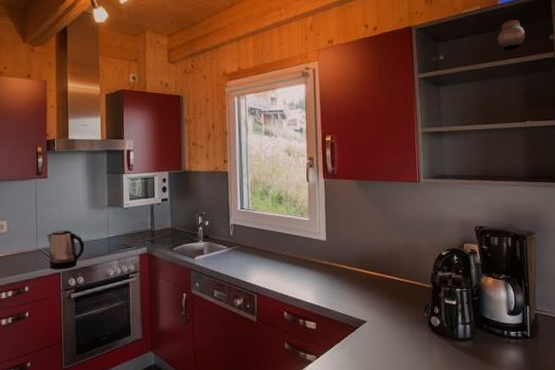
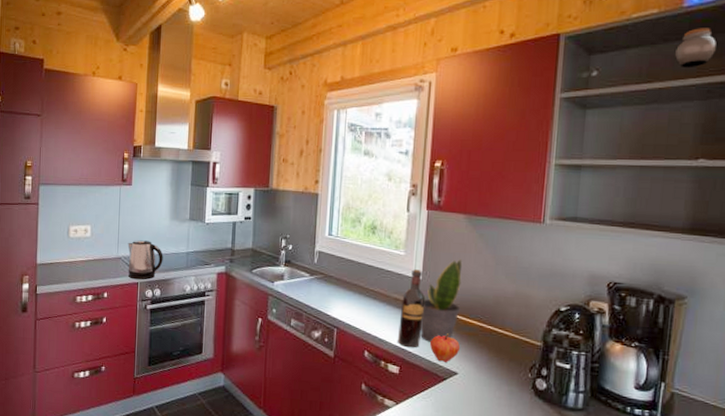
wine bottle: none [311,232,332,304] -> present [398,269,426,348]
potted plant: none [330,219,362,296] -> present [420,259,463,342]
fruit: none [340,286,366,313] -> present [430,333,461,362]

